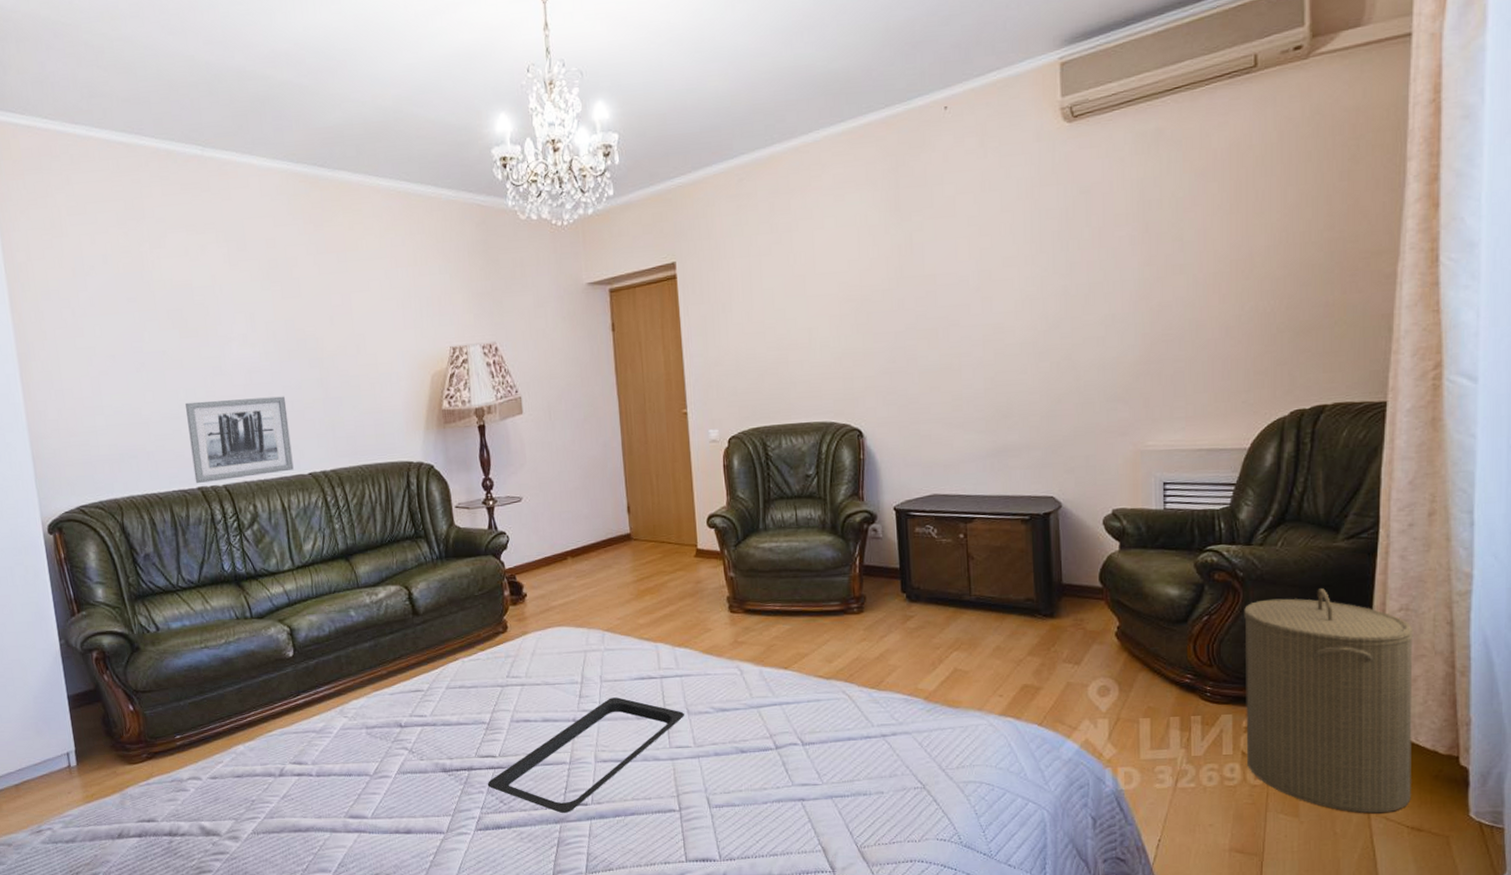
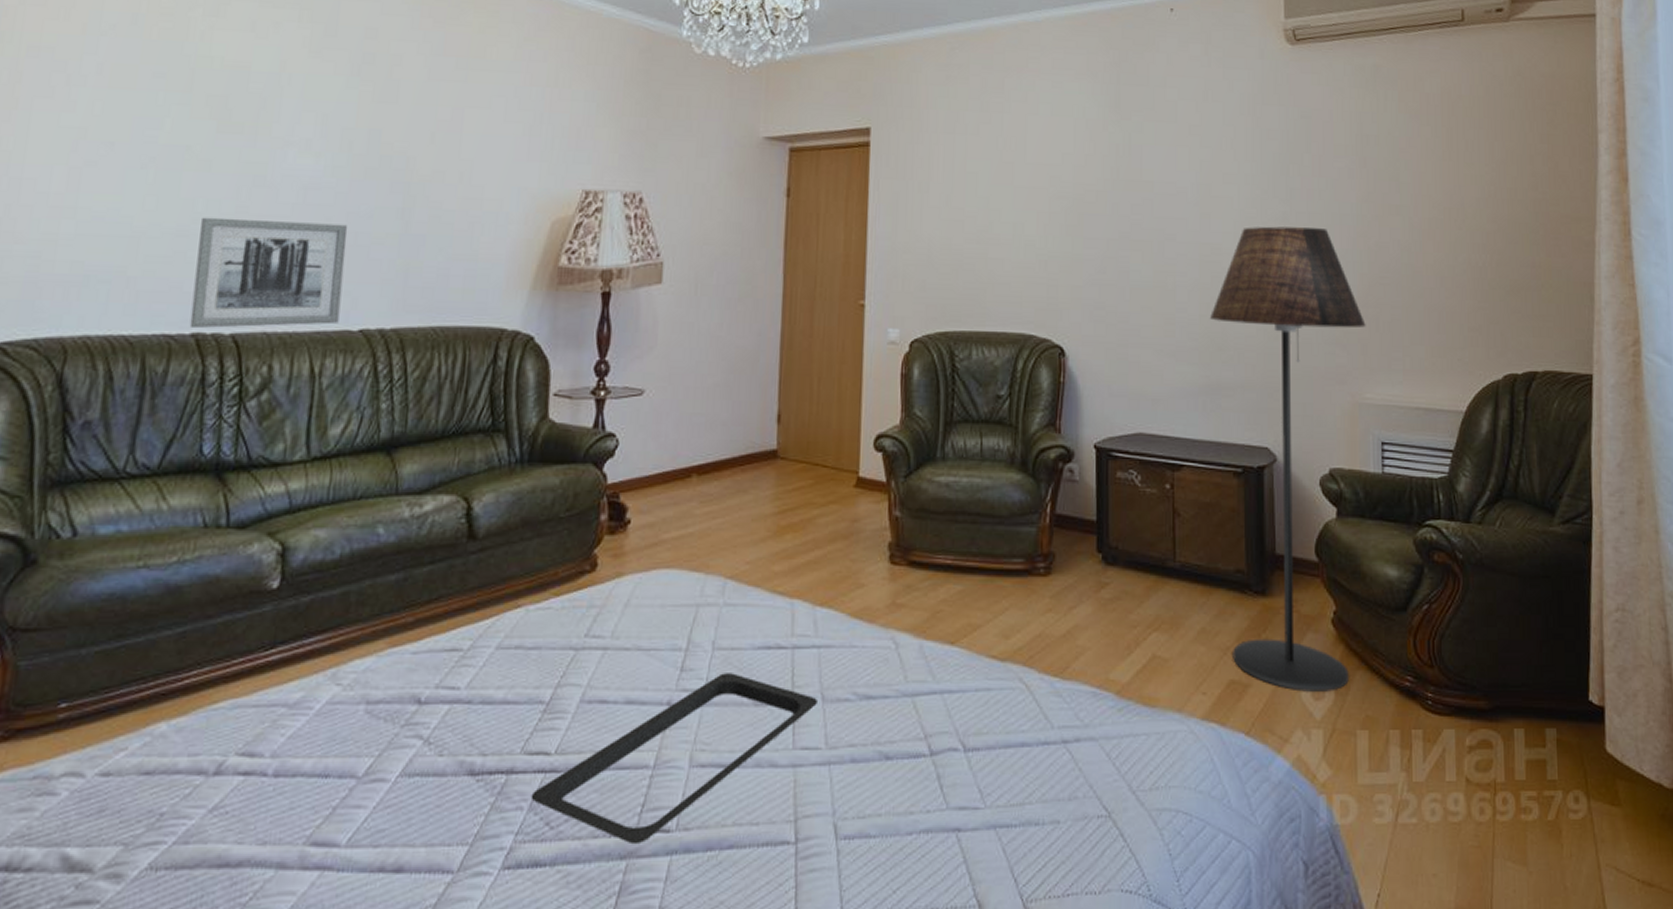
floor lamp: none [995,296,1148,691] -> present [1210,226,1366,692]
laundry hamper: present [1244,588,1414,814] -> none [1464,579,1640,863]

